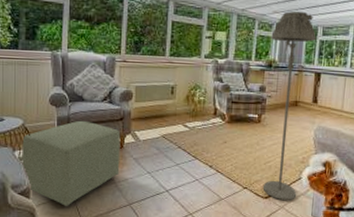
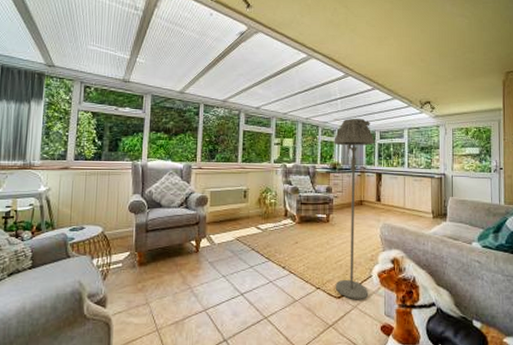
ottoman: present [22,120,121,207] -> none [100,226,197,316]

